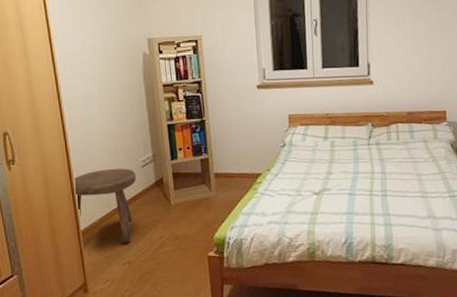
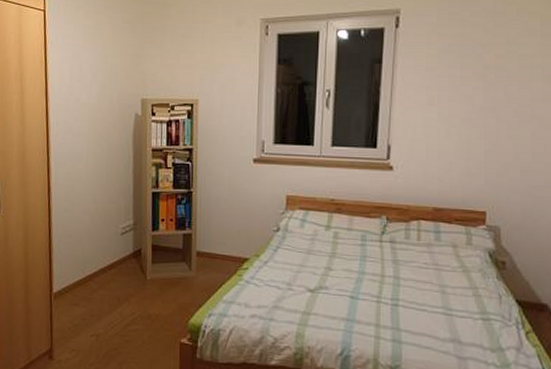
stool: present [74,168,137,243] -> none [53,232,115,314]

